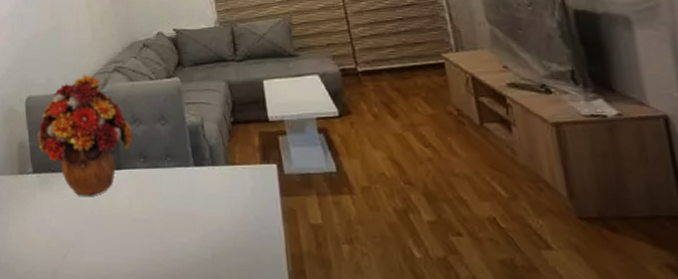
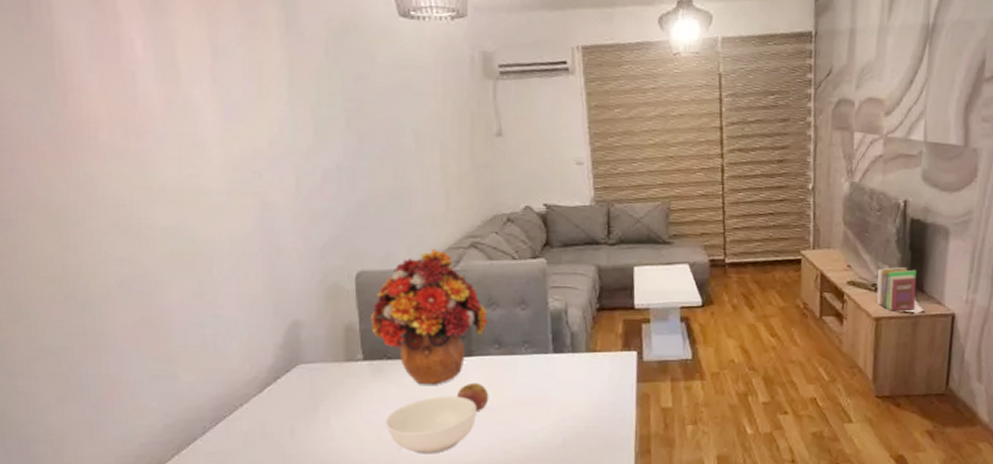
bowl: none [52,207,129,263] -> present [386,396,476,454]
fruit: none [110,194,139,222] -> present [456,382,489,411]
books: none [543,65,607,115] -> present [876,267,917,311]

